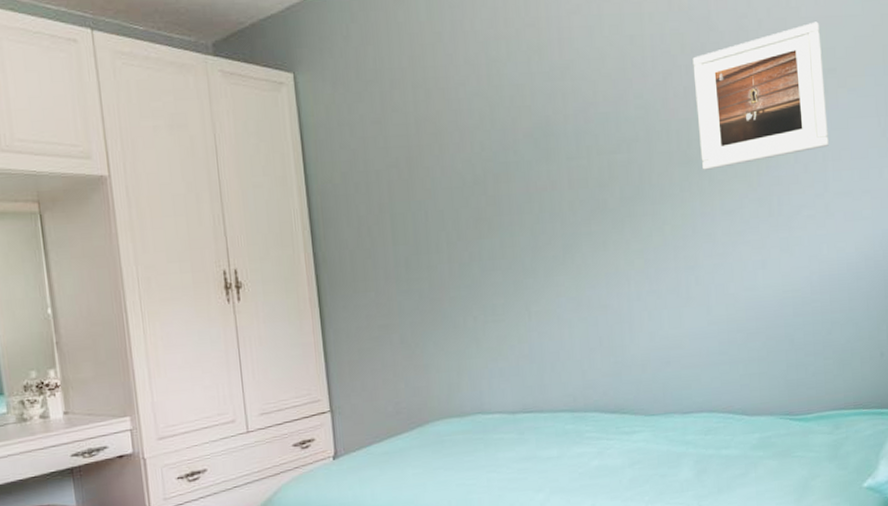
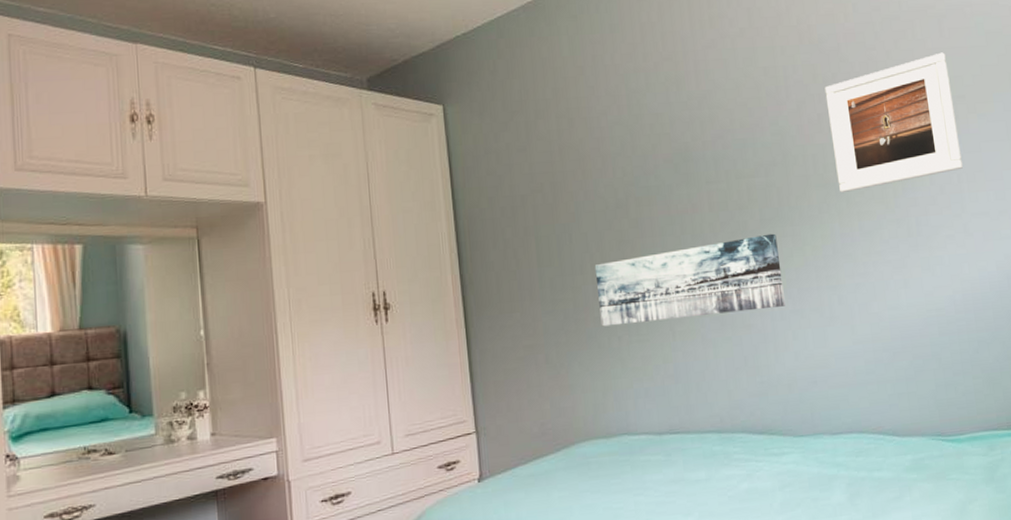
wall art: none [450,212,642,307] -> present [594,233,785,327]

